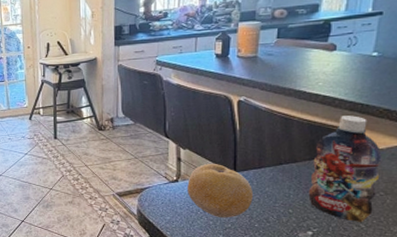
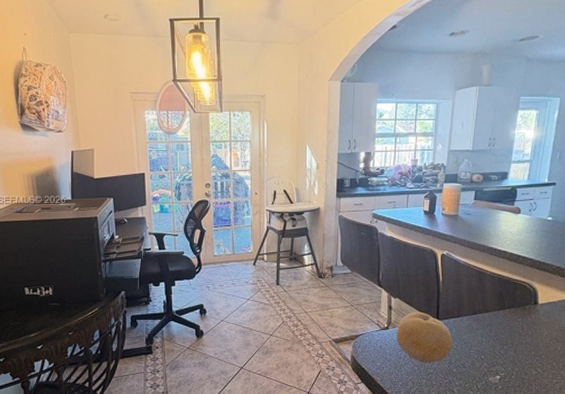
bottle: present [308,115,382,222] -> none [497,271,555,367]

